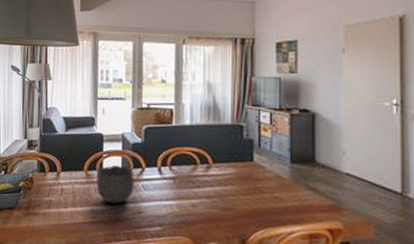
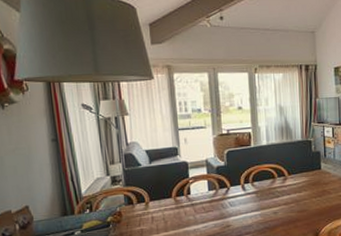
bowl: present [96,166,134,204] -> none [185,188,222,223]

